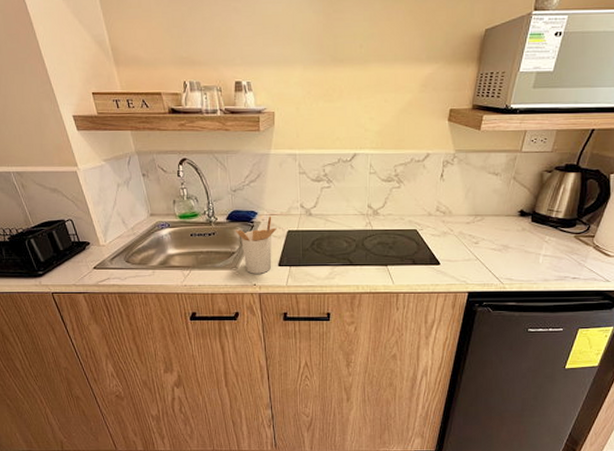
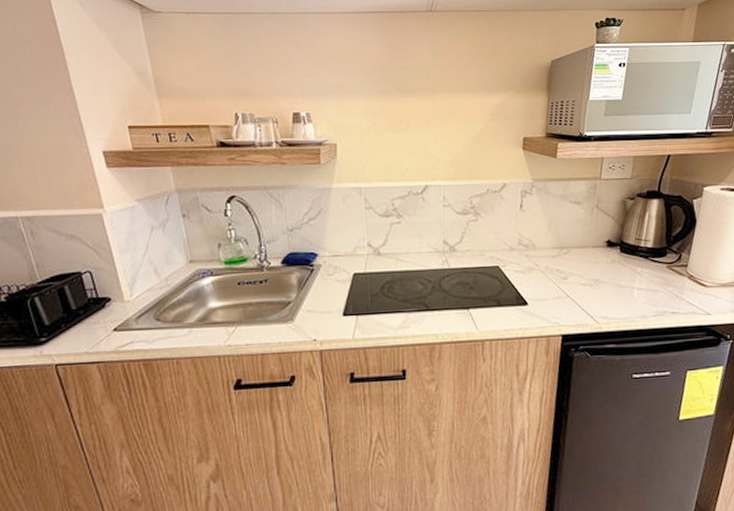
utensil holder: present [235,215,277,274] -> none [291,257,341,327]

